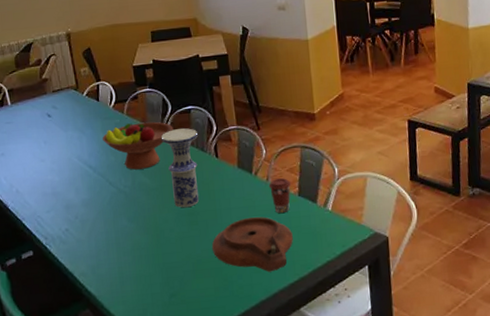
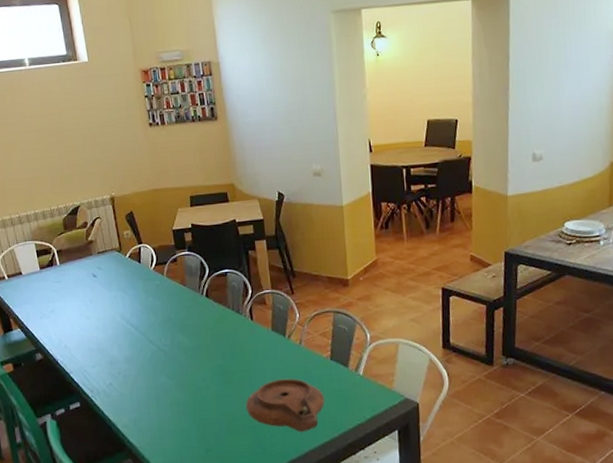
fruit bowl: present [102,121,174,170] -> none [144,284,211,330]
vase: present [161,128,199,208] -> none [198,291,235,368]
coffee cup: present [268,177,292,214] -> none [301,341,324,377]

